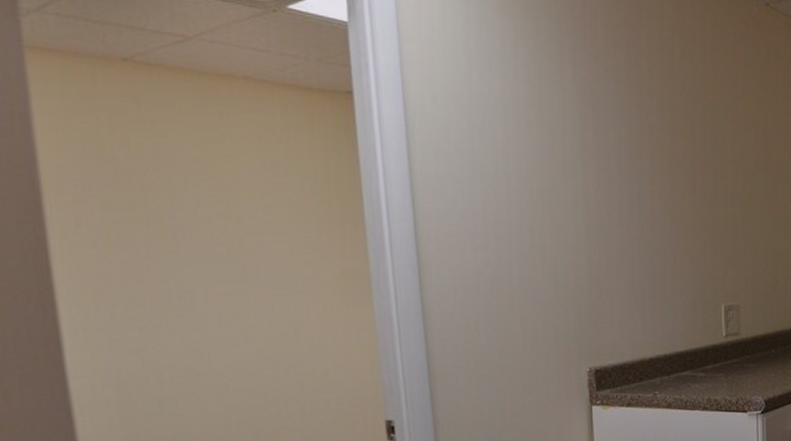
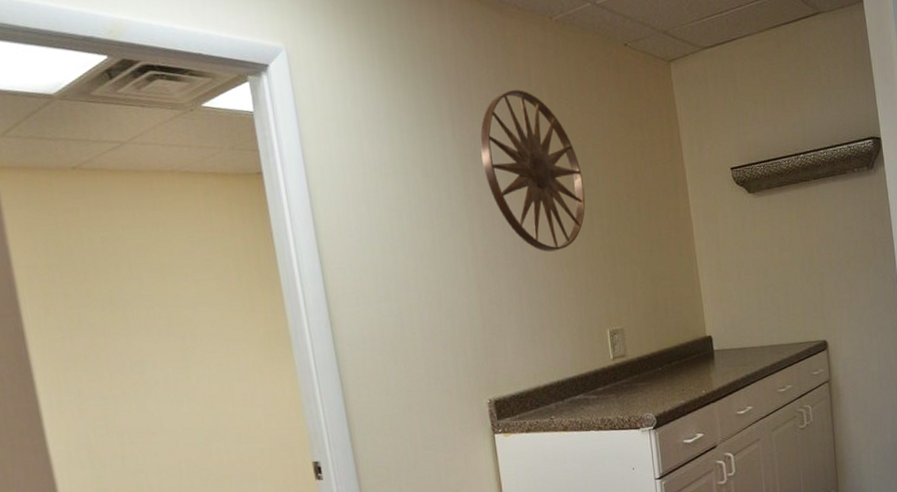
wall art: none [603,36,711,216] -> present [480,90,586,252]

